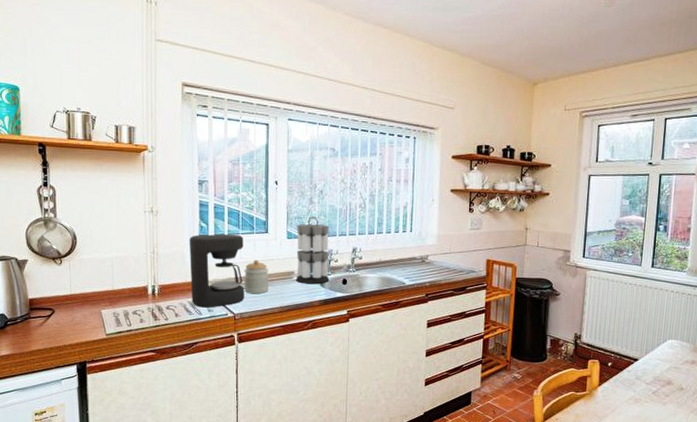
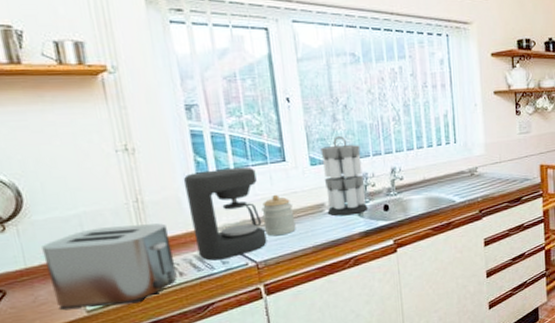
toaster: none [83,270,173,334] -> present [42,223,177,310]

